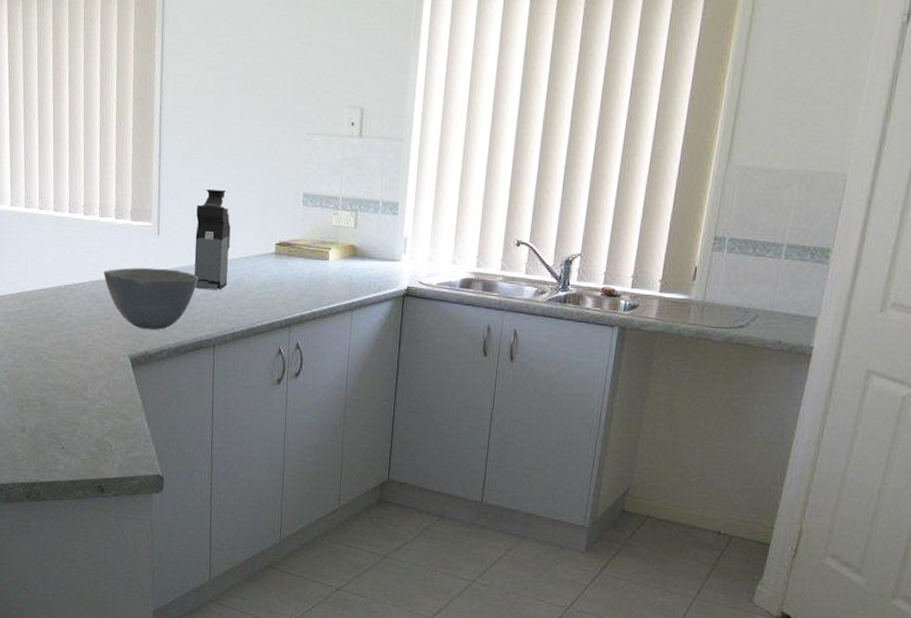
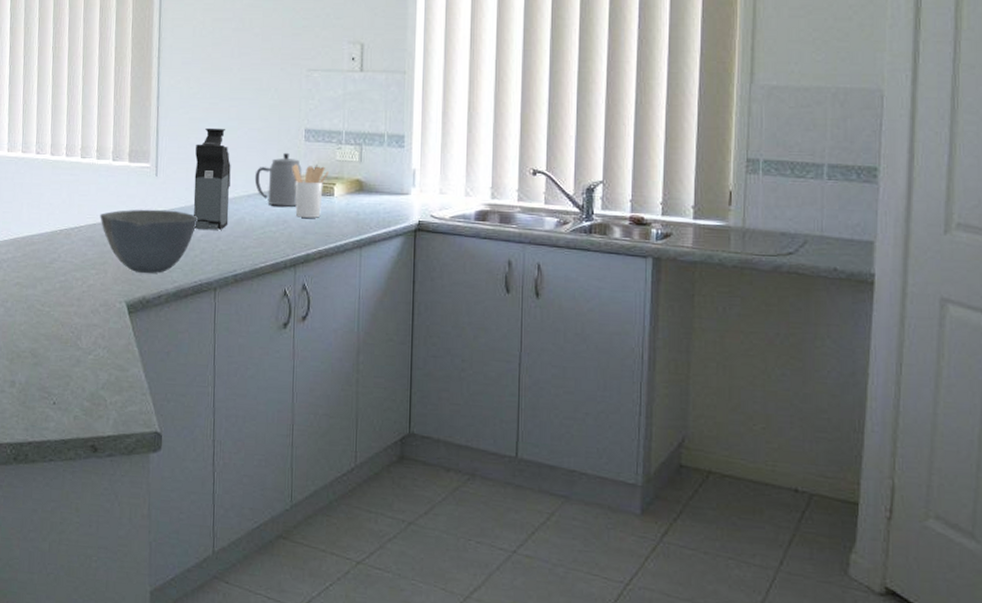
teapot: none [253,216,318,269] -> present [254,152,321,207]
utensil holder: none [289,228,325,281] -> present [292,164,329,218]

